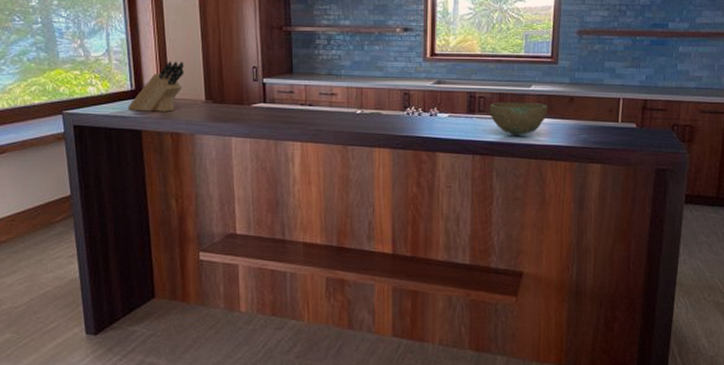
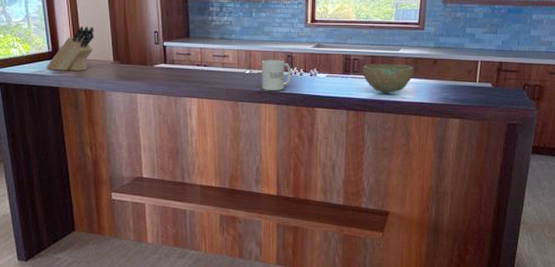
mug: none [374,98,409,133] -> present [261,60,291,90]

